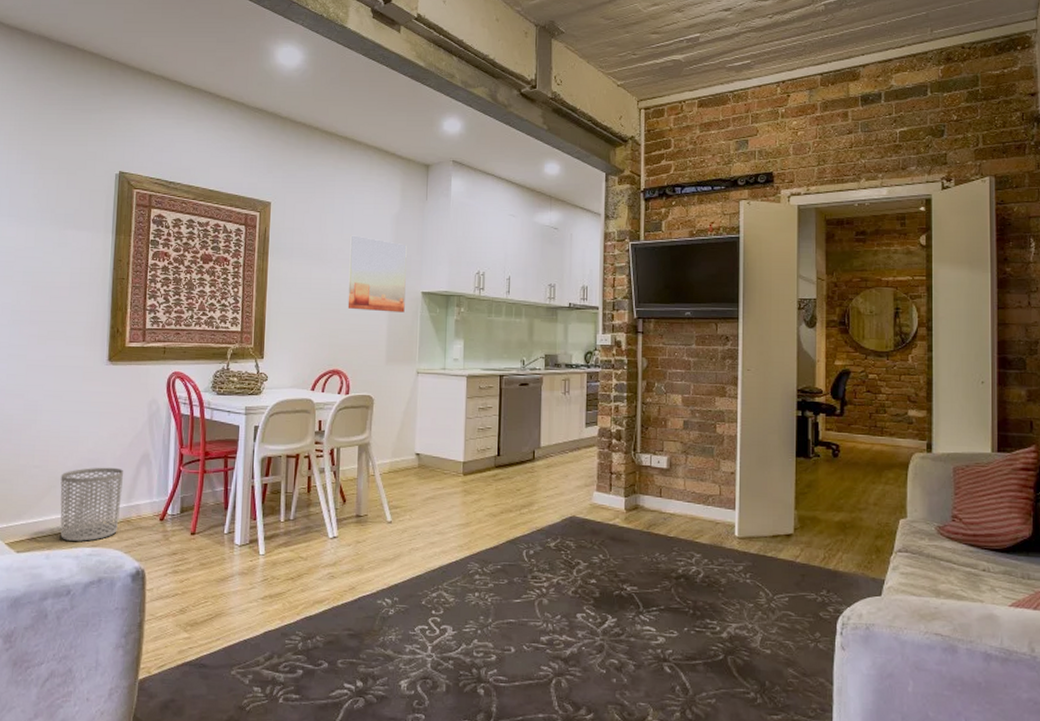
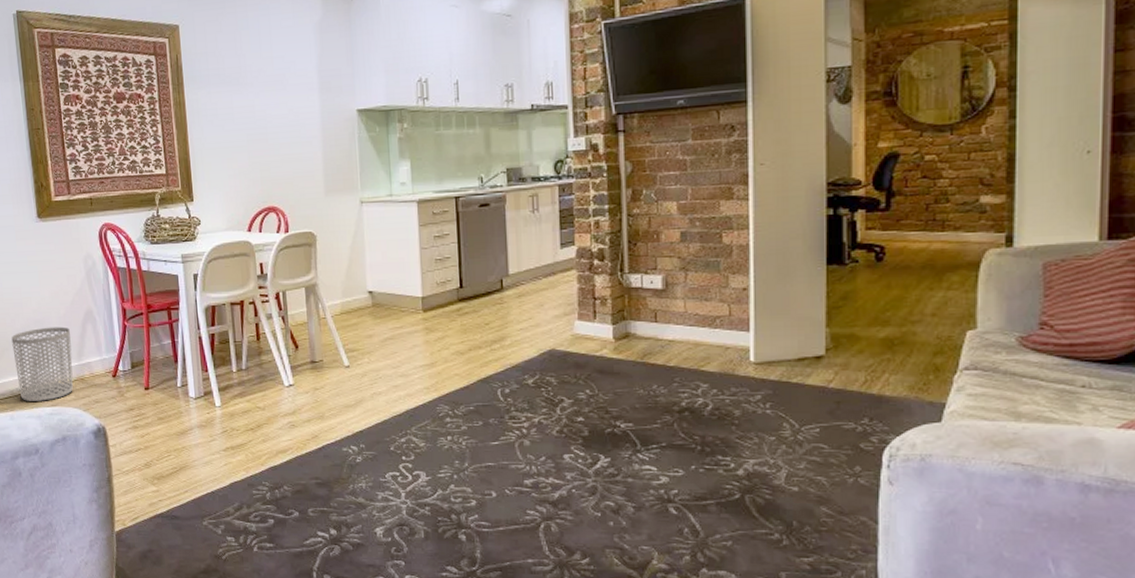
wall art: present [347,235,407,313] -> none [270,52,340,138]

